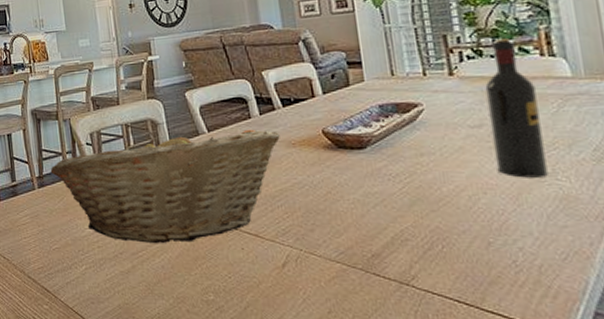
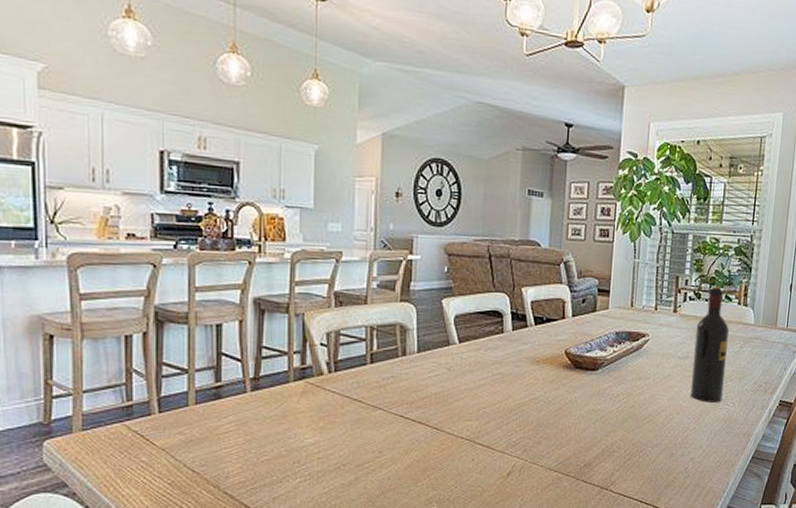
fruit basket: present [50,129,280,243] -> none [270,336,527,454]

